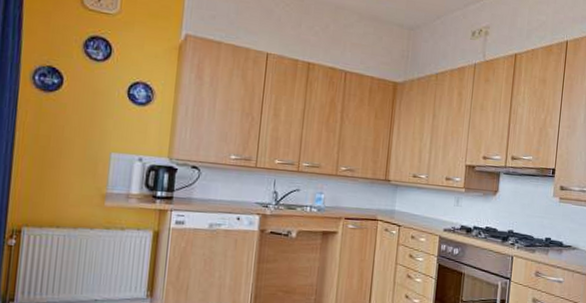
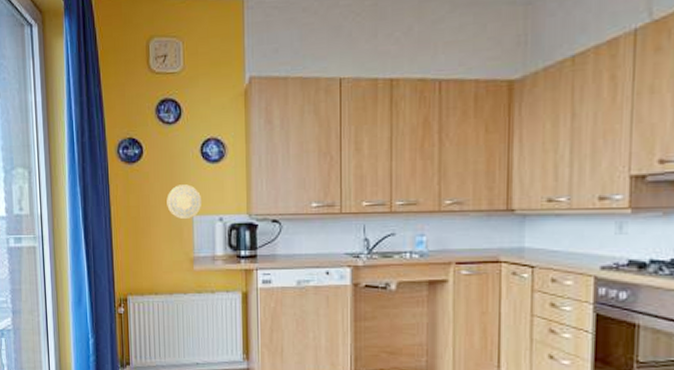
decorative plate: none [83,121,123,156] -> present [167,184,202,220]

